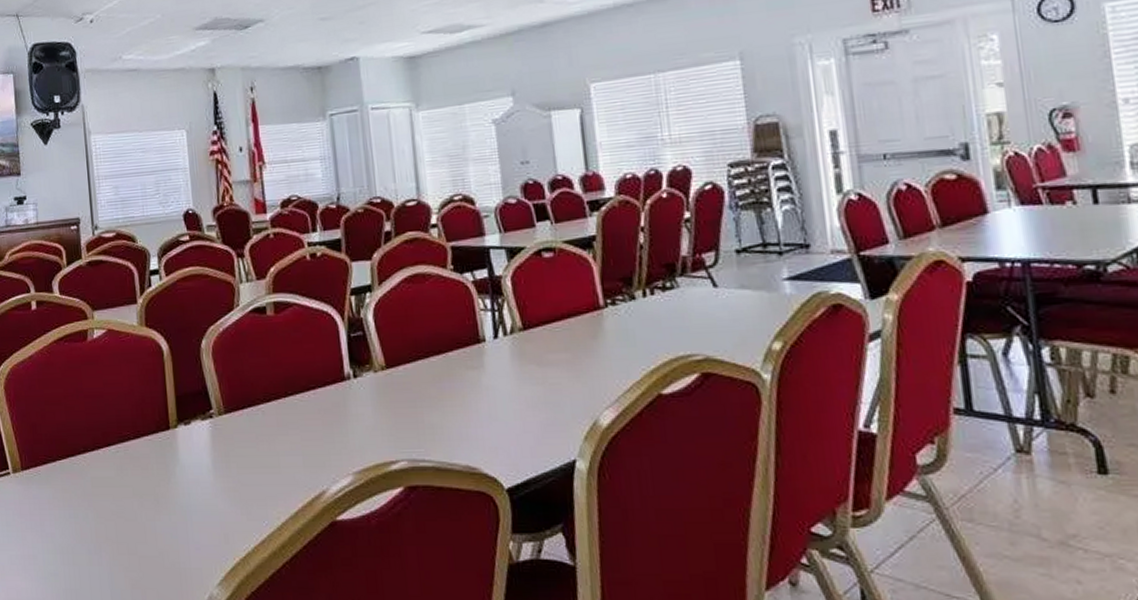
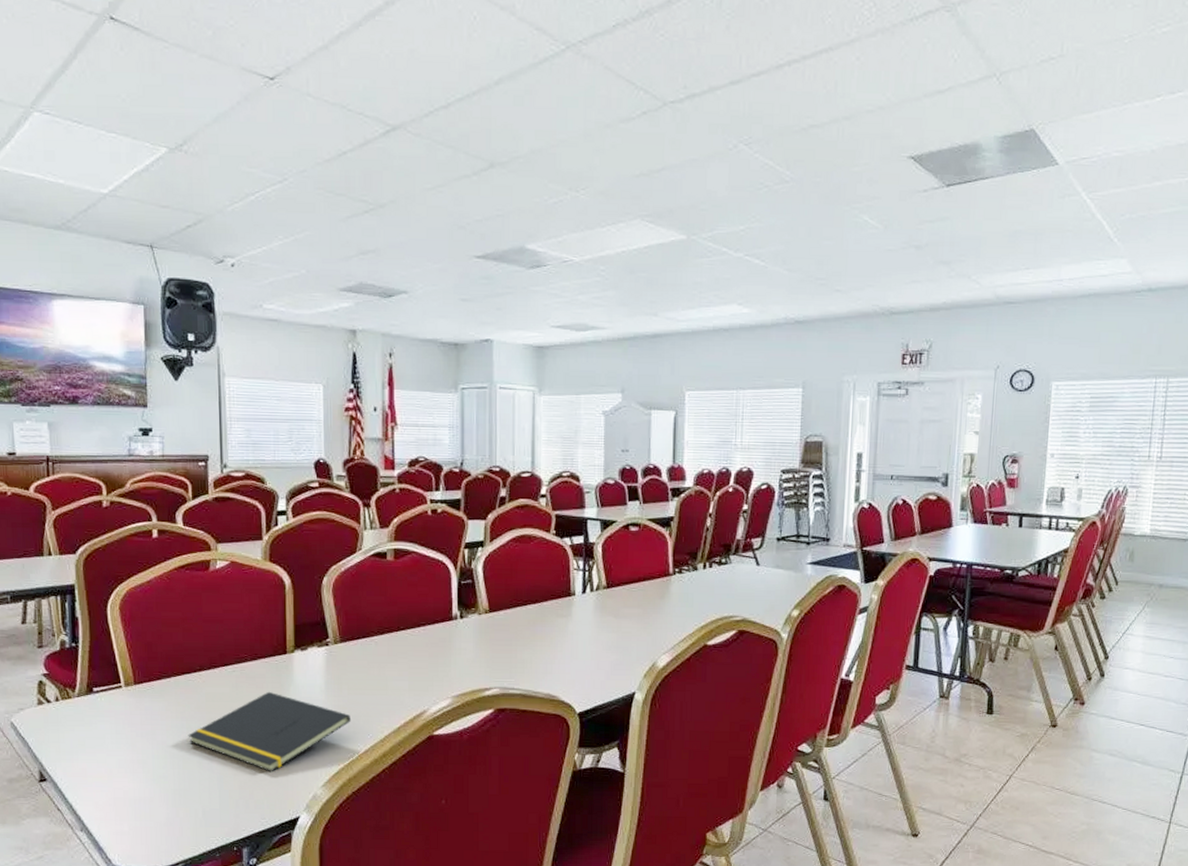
notepad: none [76,473,244,569] -> present [188,691,352,772]

